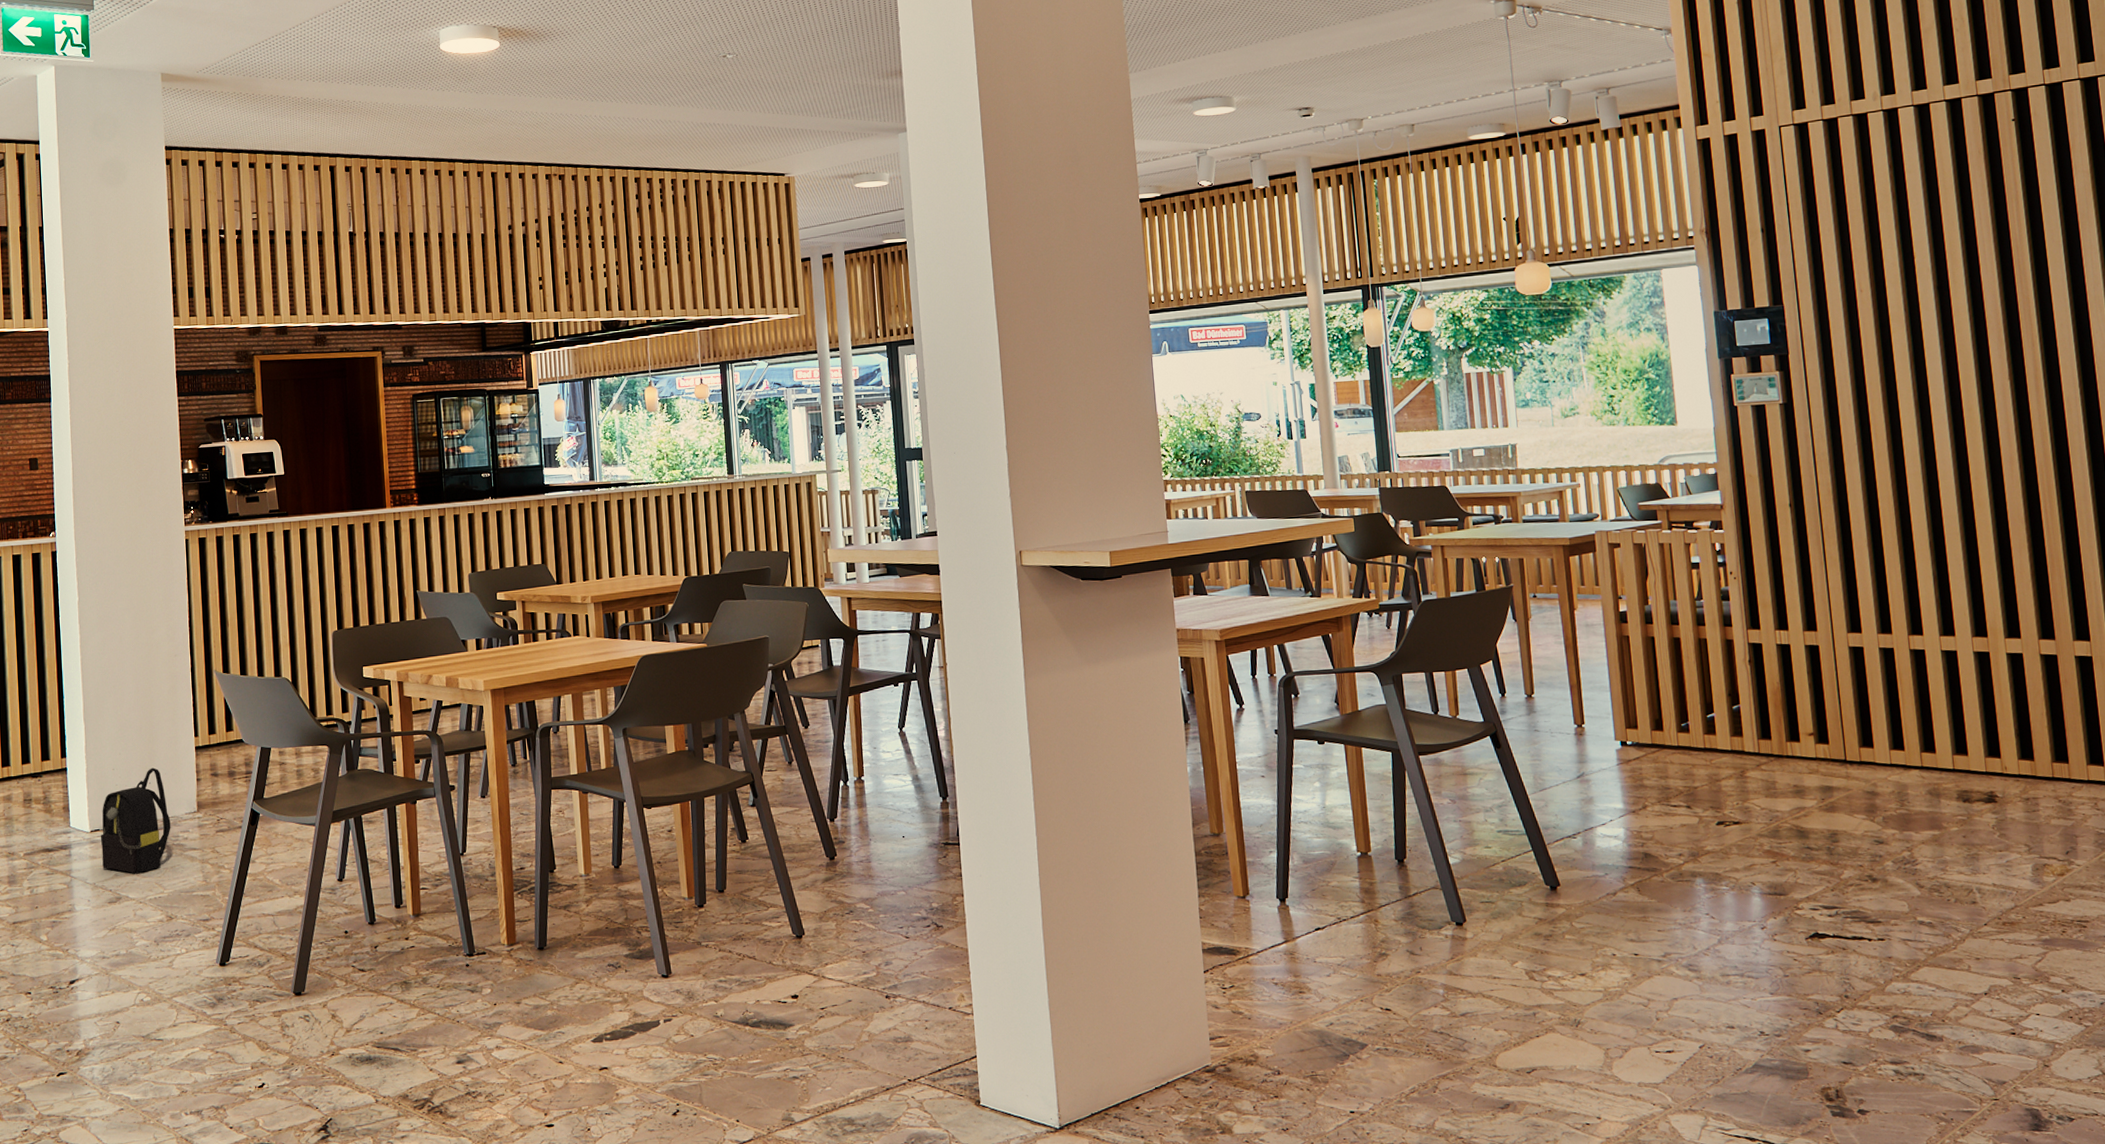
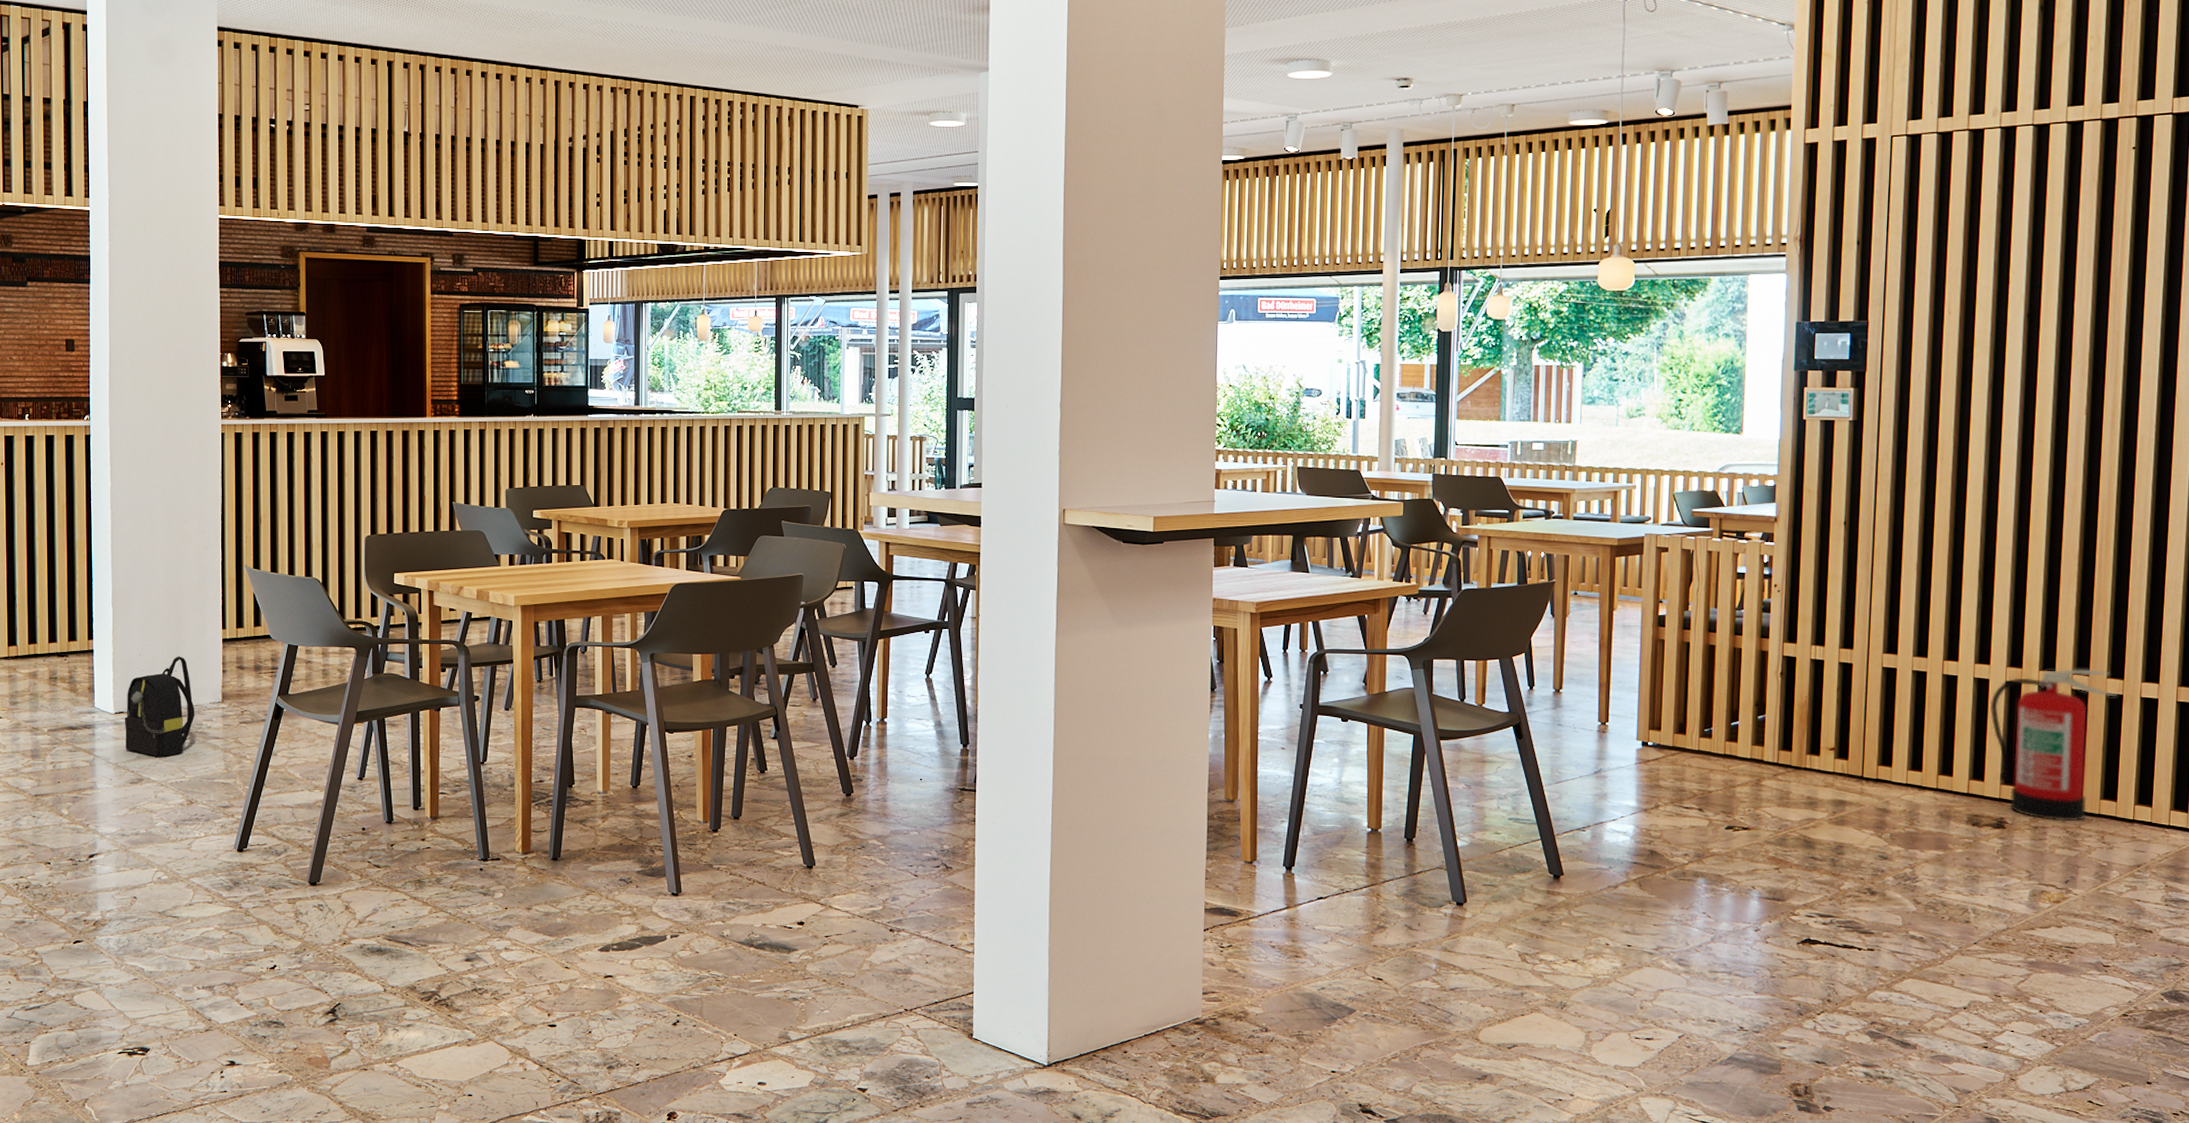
fire extinguisher: none [1961,632,2088,791] -> present [1990,669,2119,822]

